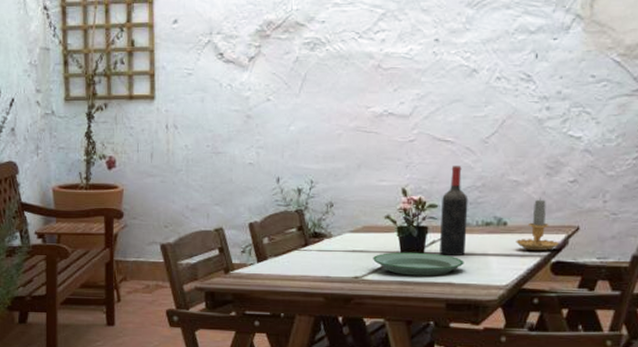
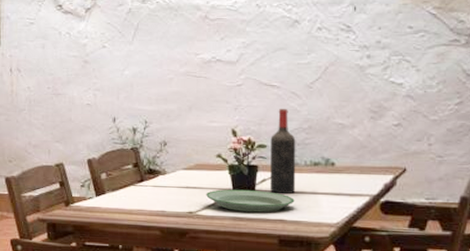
candle: present [516,198,559,251] -> none [344,140,387,191]

